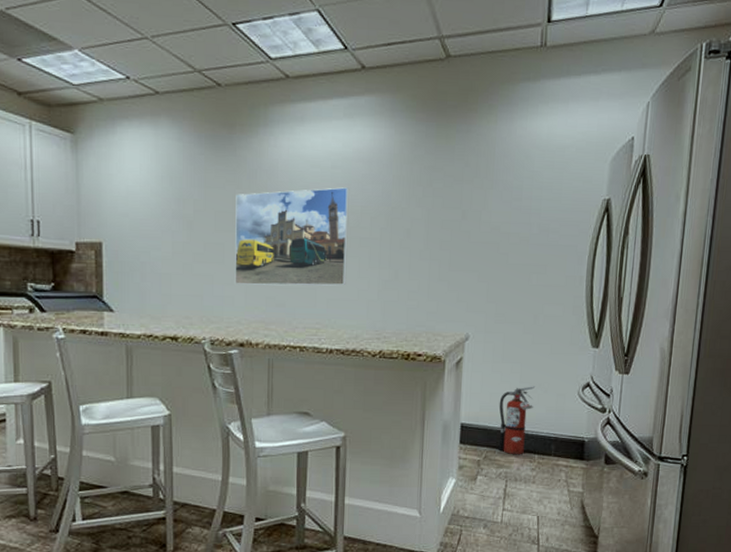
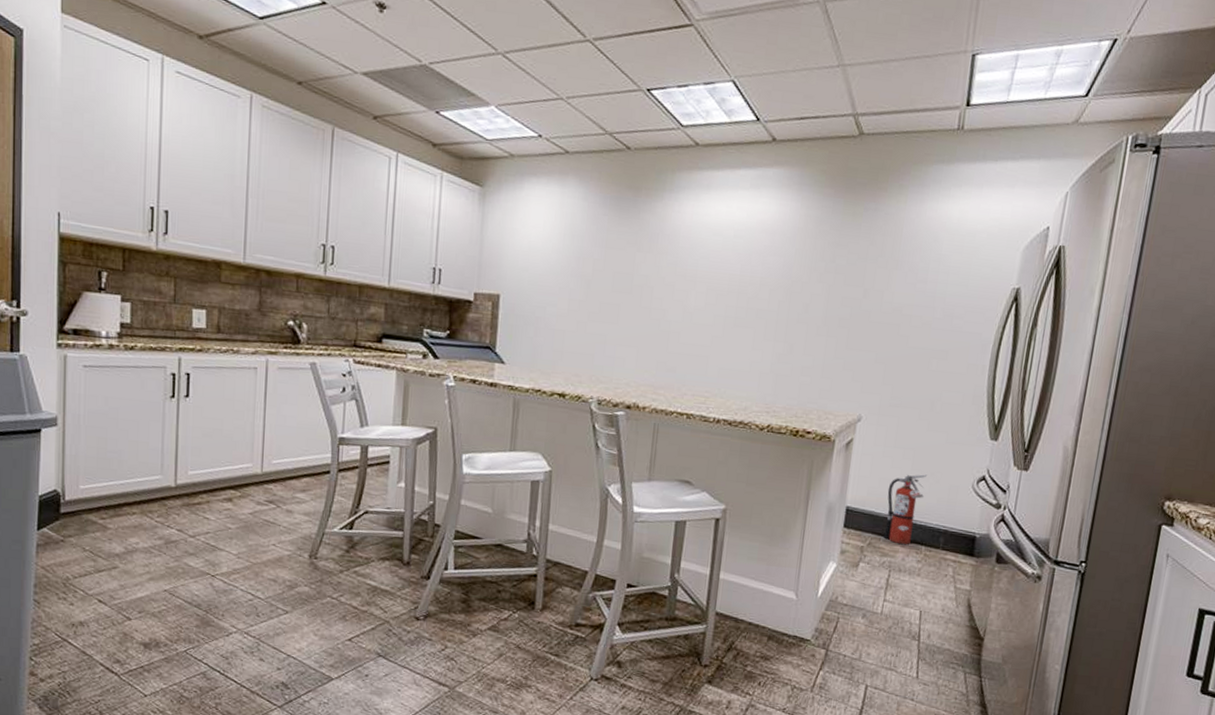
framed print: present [235,187,350,286] -> none [627,256,750,356]

